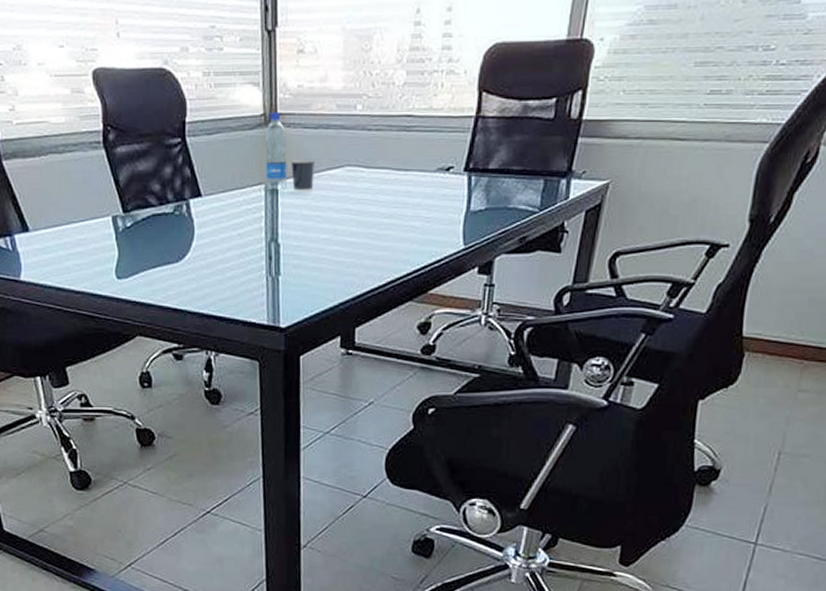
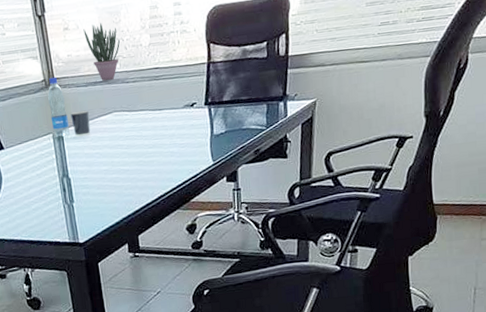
potted plant: none [322,48,368,125] -> present [83,22,121,82]

